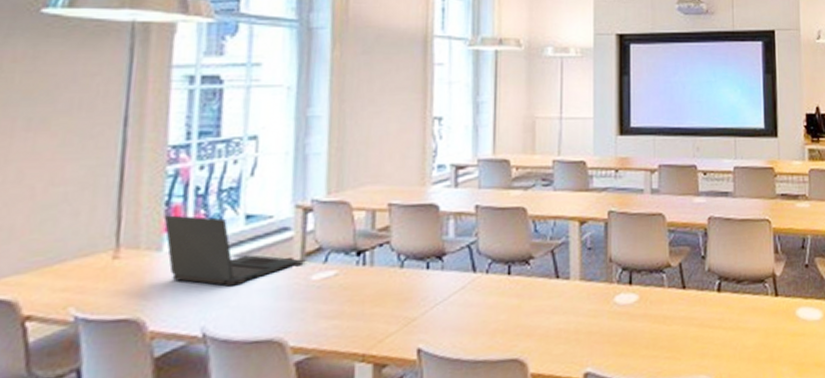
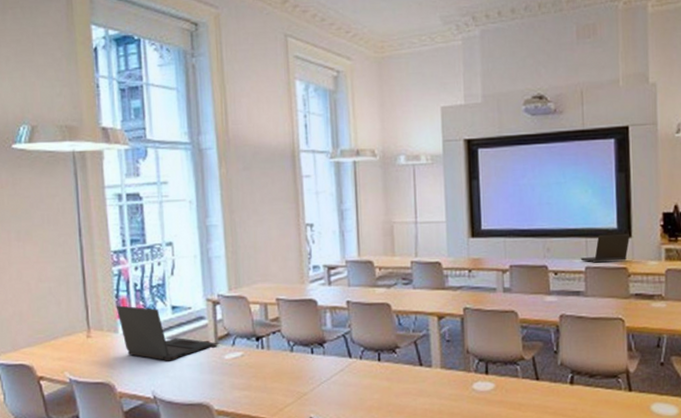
laptop computer: none [729,133,777,163] -> present [580,233,630,263]

